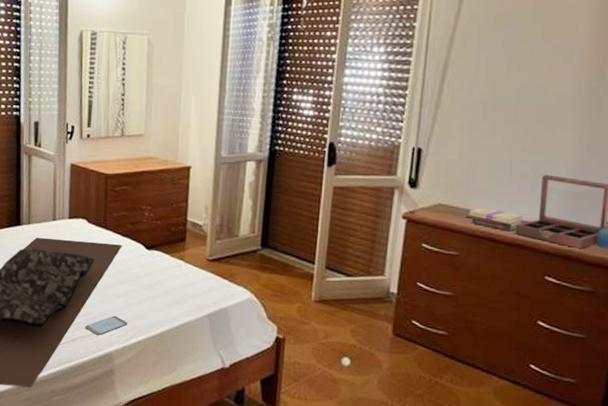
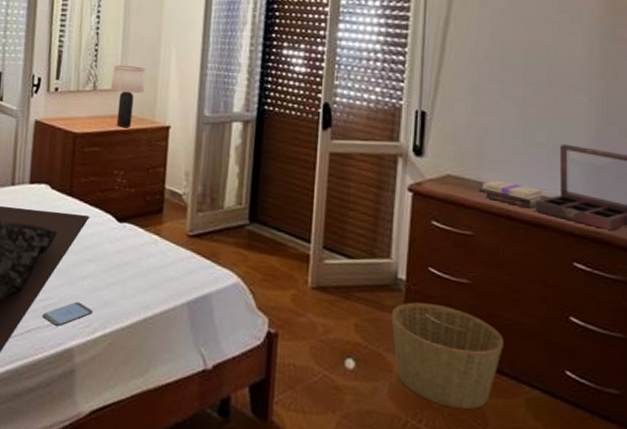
table lamp: none [136,112,168,169] -> present [110,64,146,128]
basket: none [383,311,480,396] -> present [392,302,505,410]

